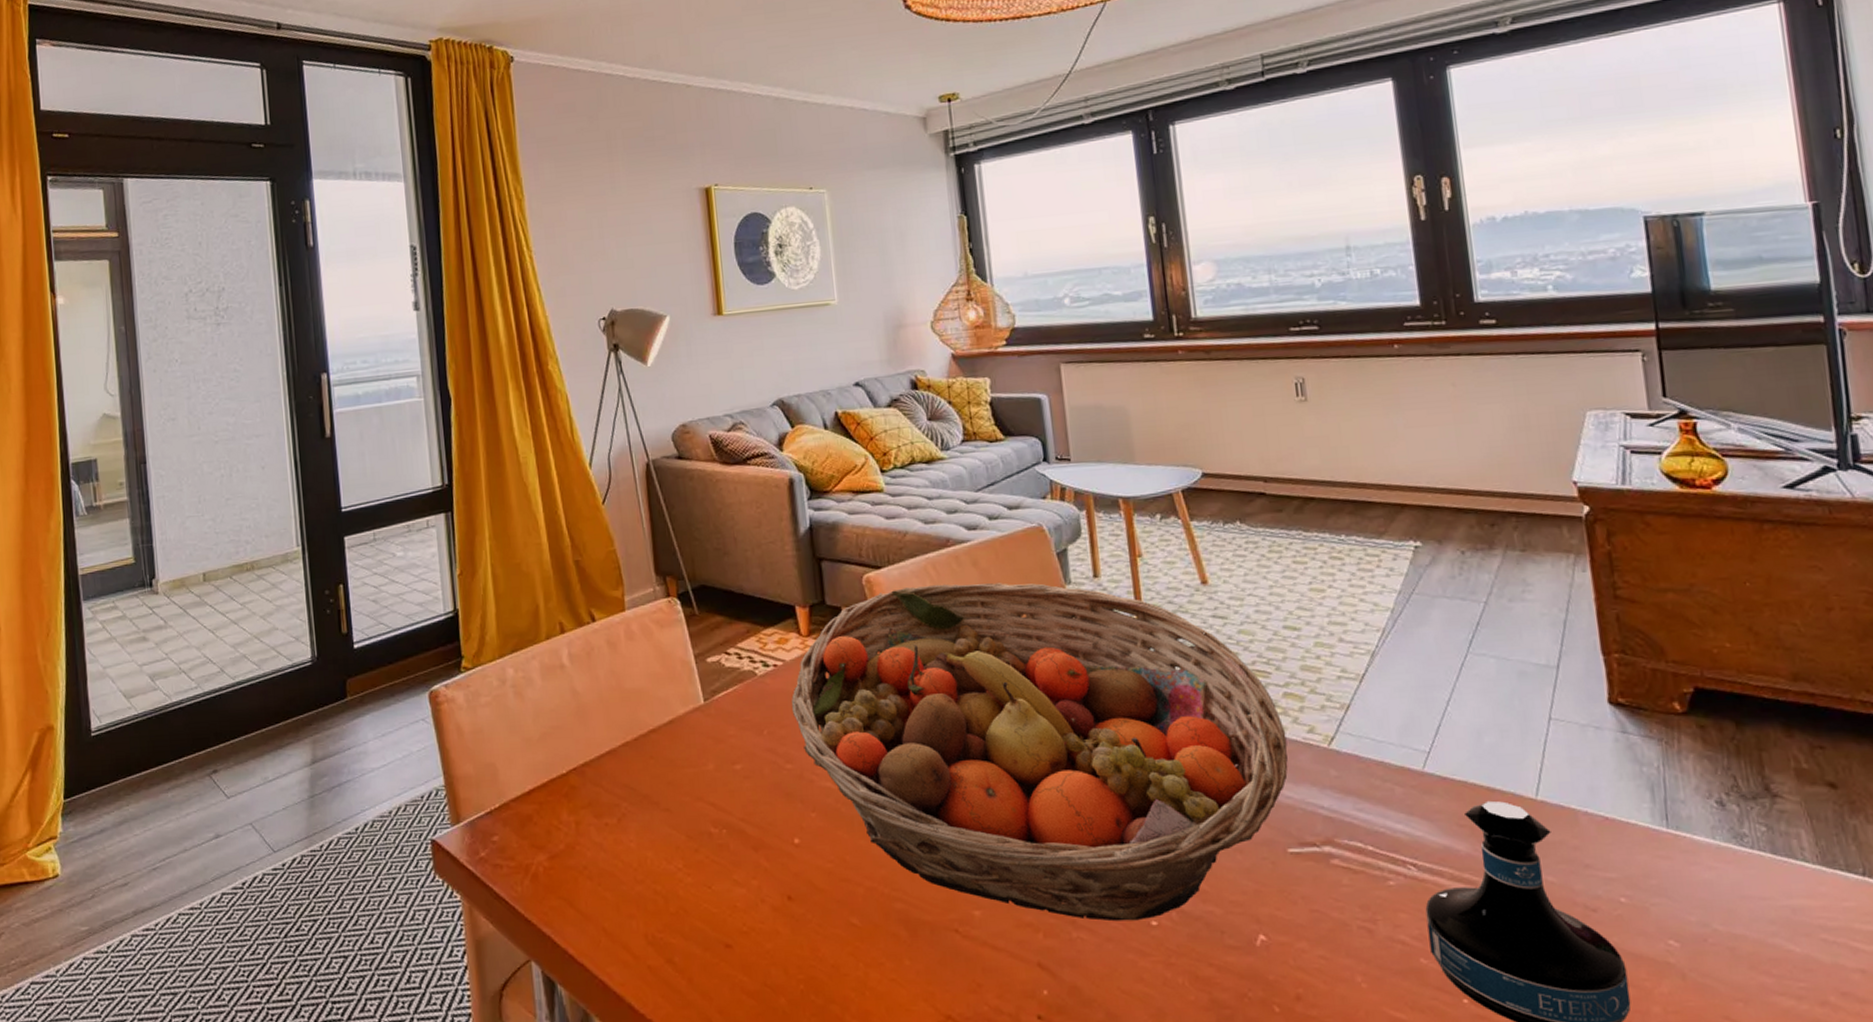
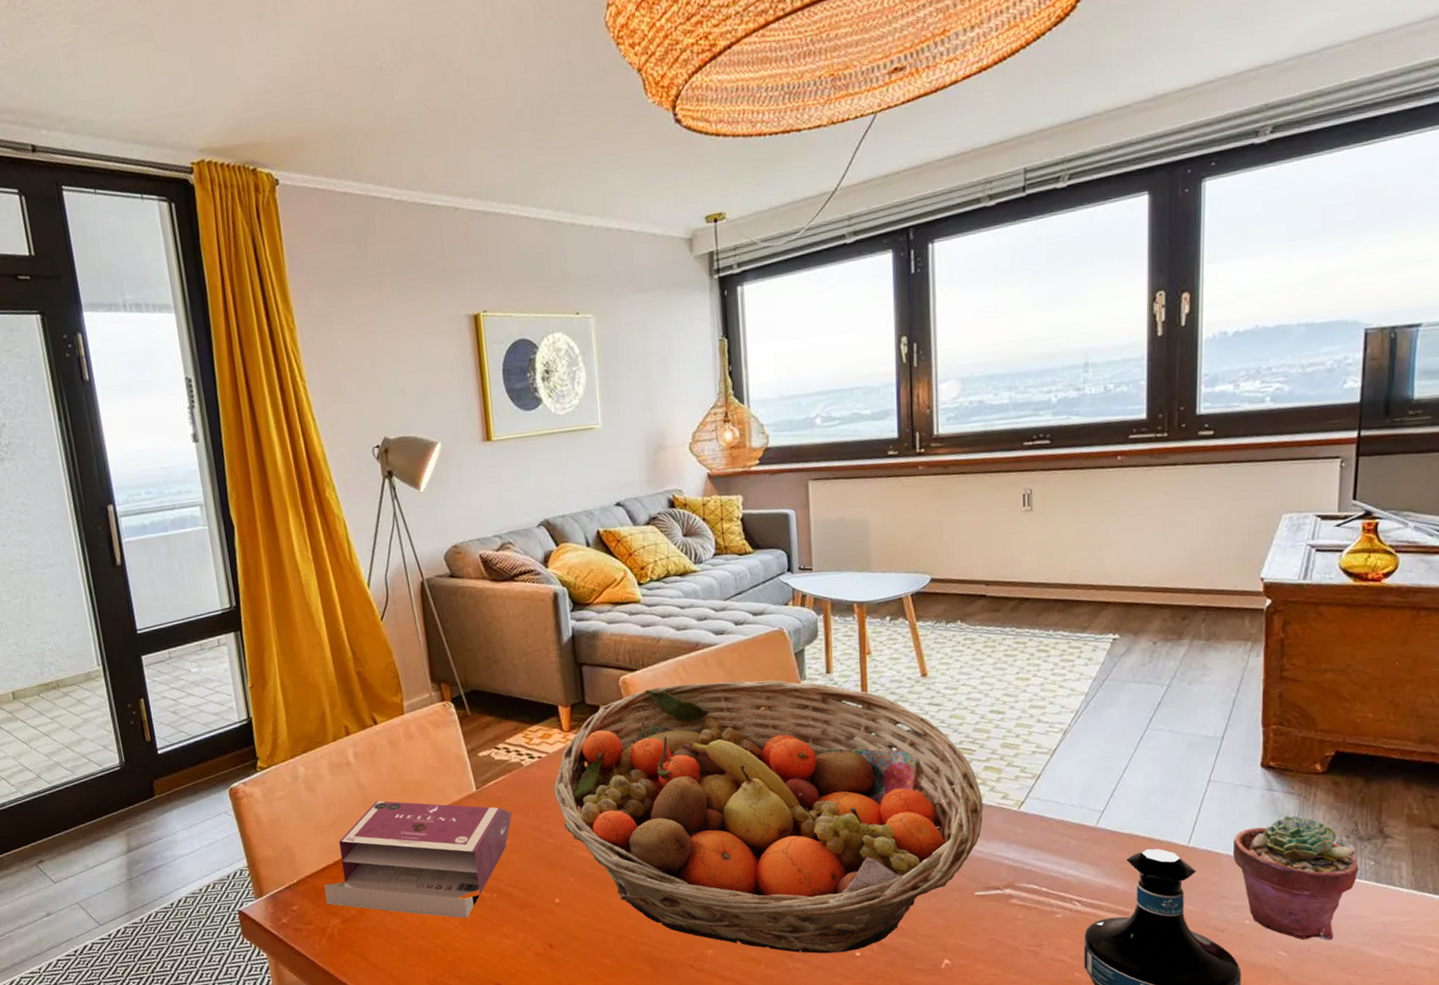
book: none [530,711,744,860] -> present [324,800,512,919]
potted succulent: none [1590,765,1749,929] -> present [1232,815,1359,941]

